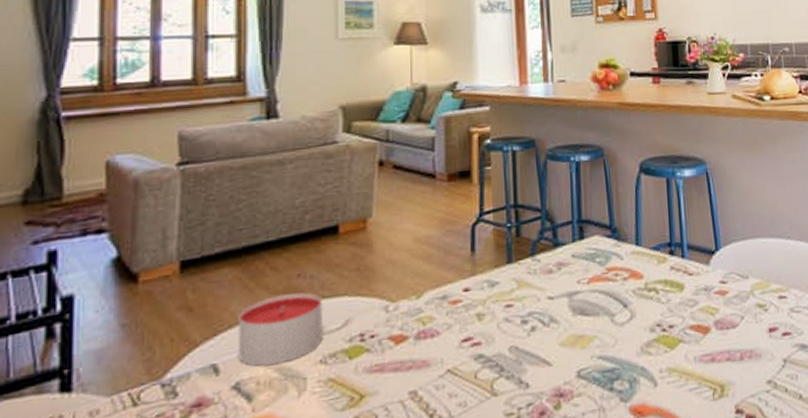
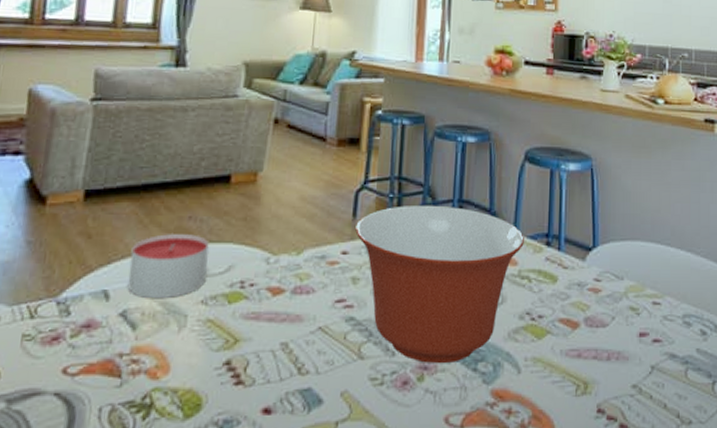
mixing bowl: none [475,228,648,391] -> present [355,205,524,363]

